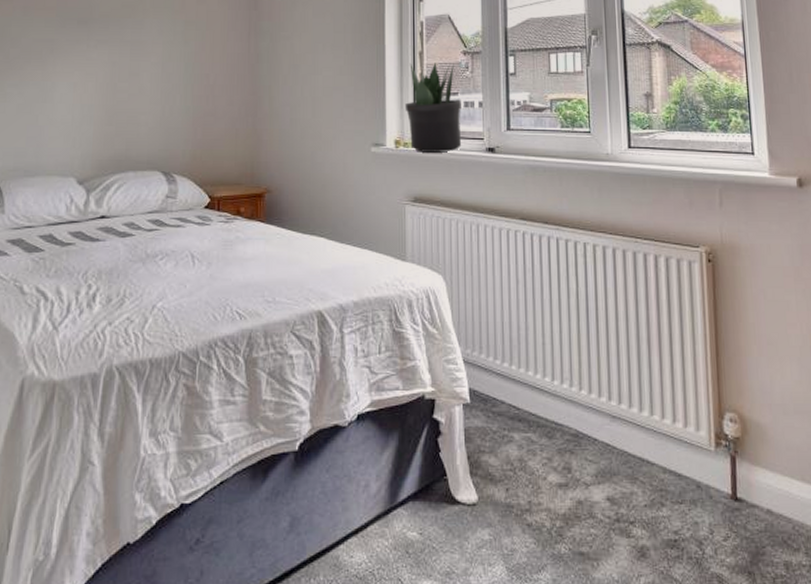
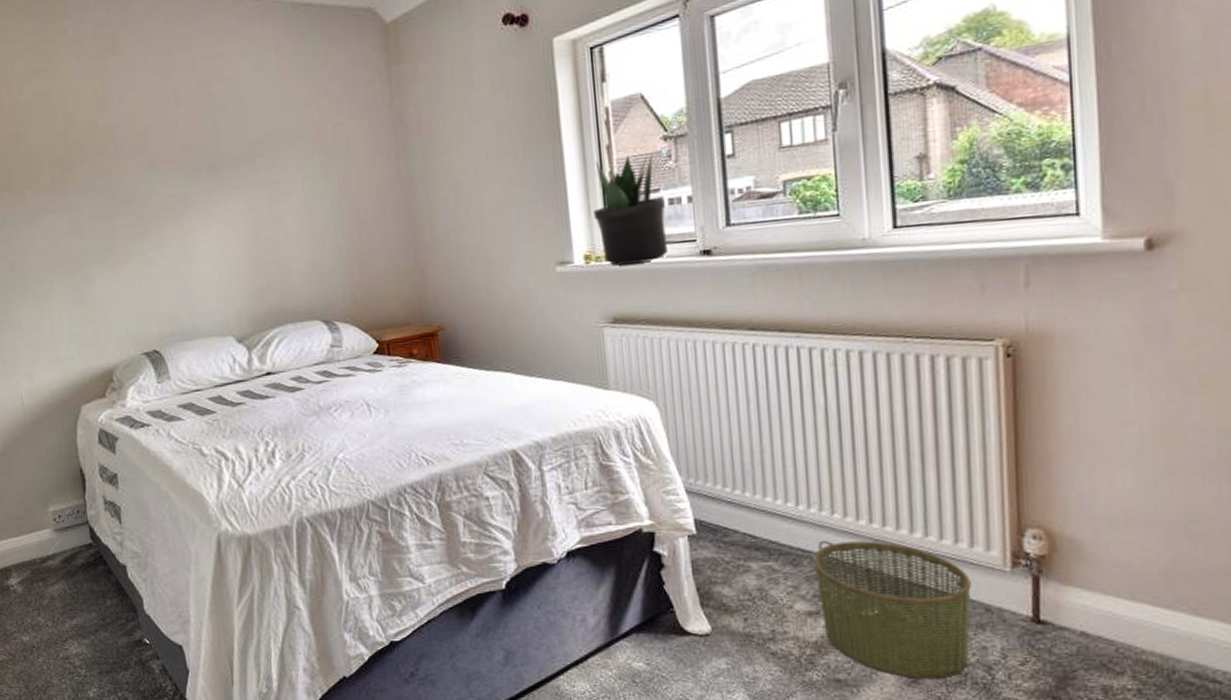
basket: none [563,414,686,553] -> present [812,540,971,679]

